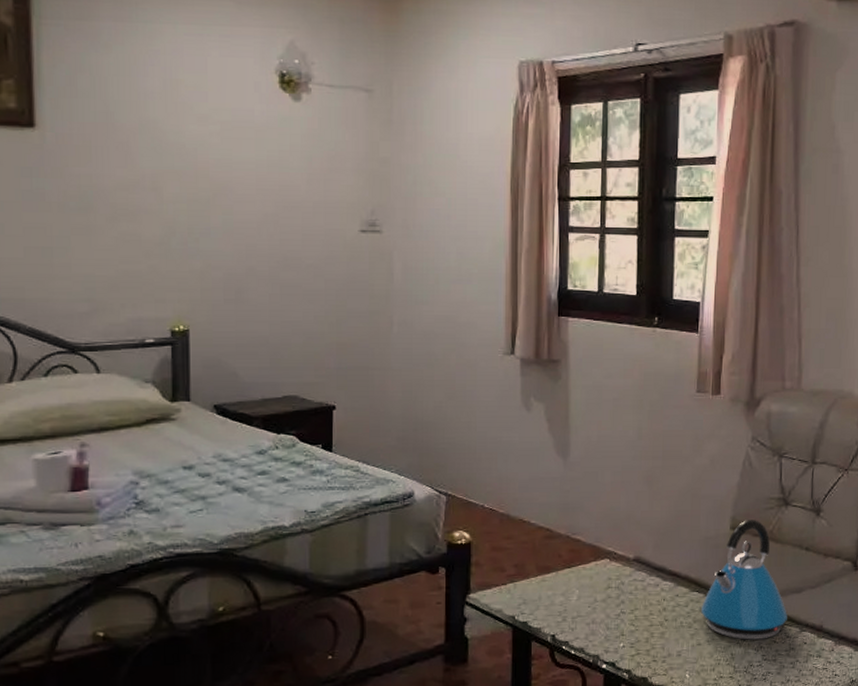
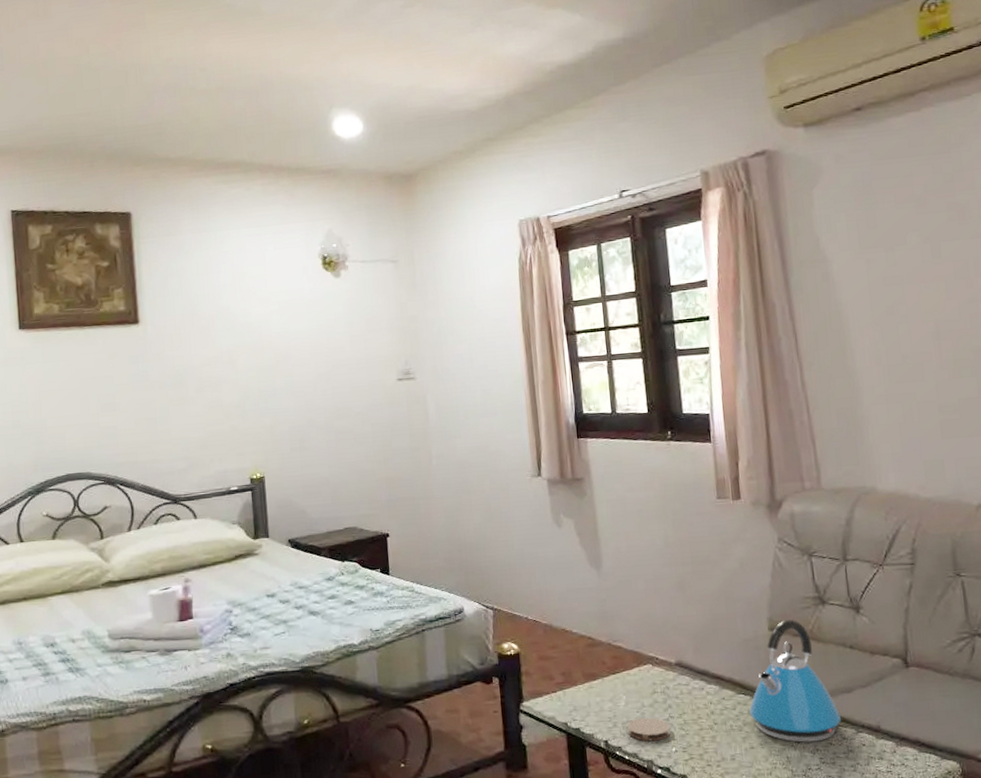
coaster: none [576,612,621,637] -> present [627,717,671,742]

